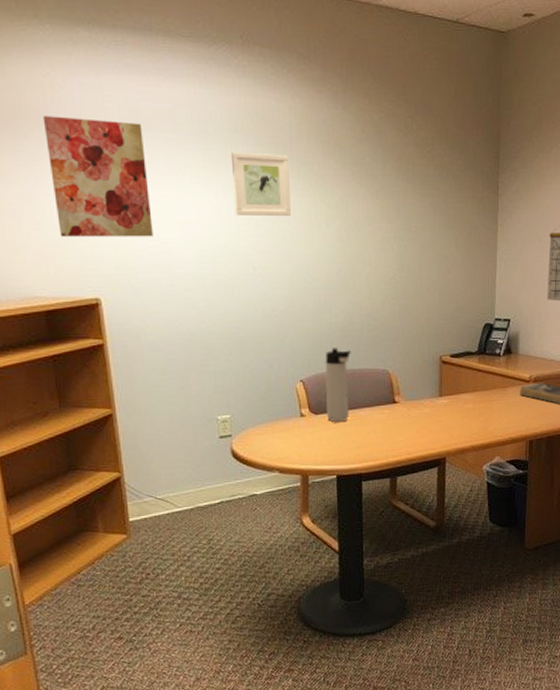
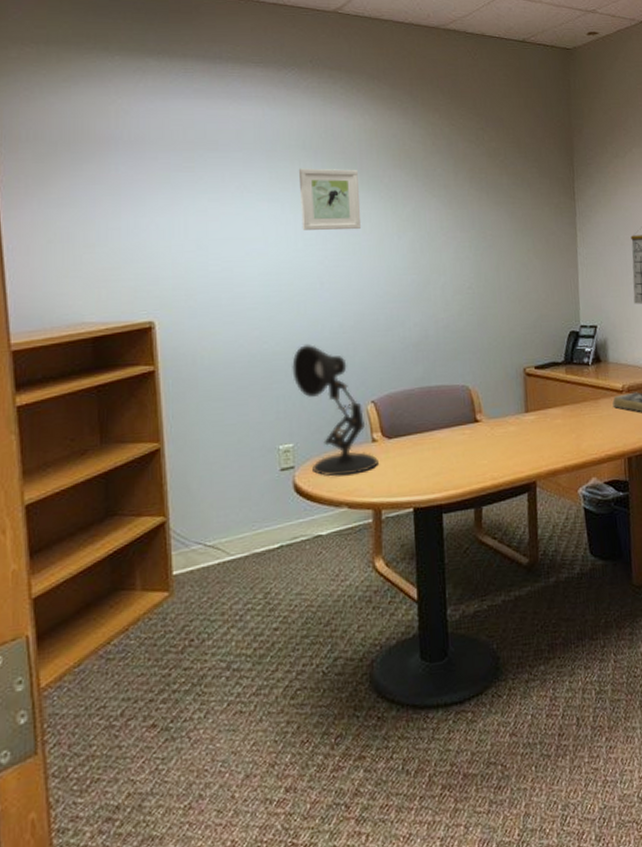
wall art: present [42,116,153,237] -> none [105,140,215,259]
desk lamp: none [228,325,306,446] -> present [292,343,378,477]
thermos bottle: present [325,348,352,423] -> none [398,364,428,447]

